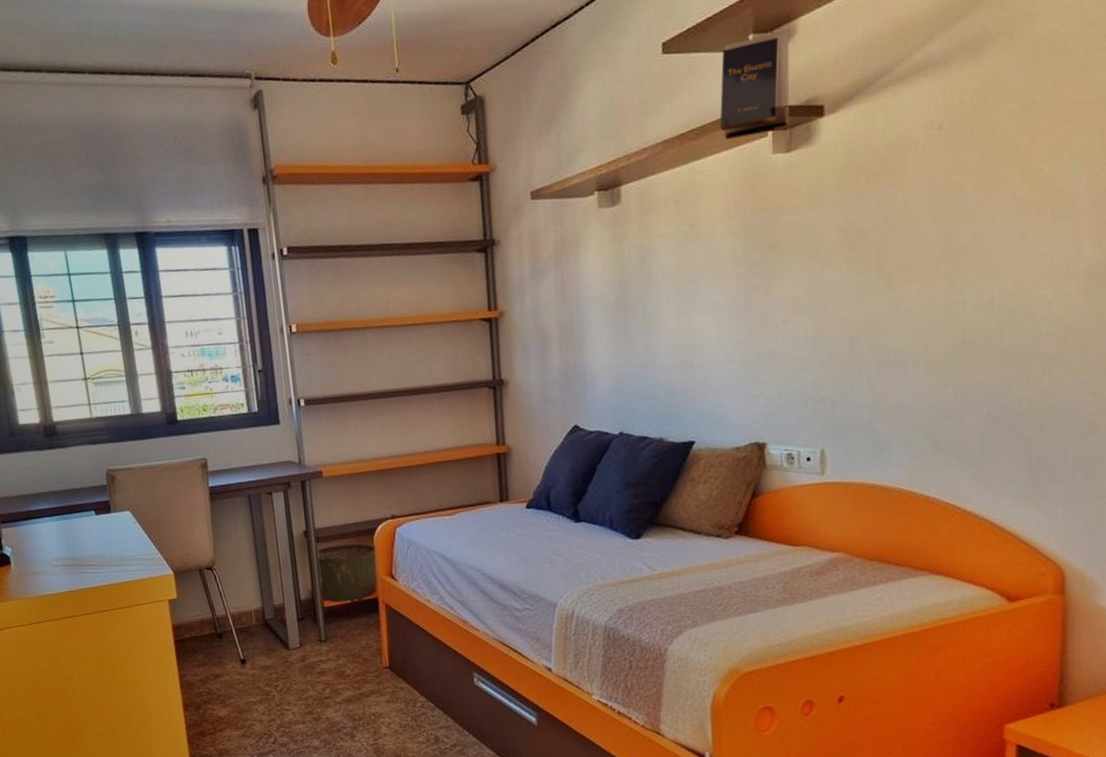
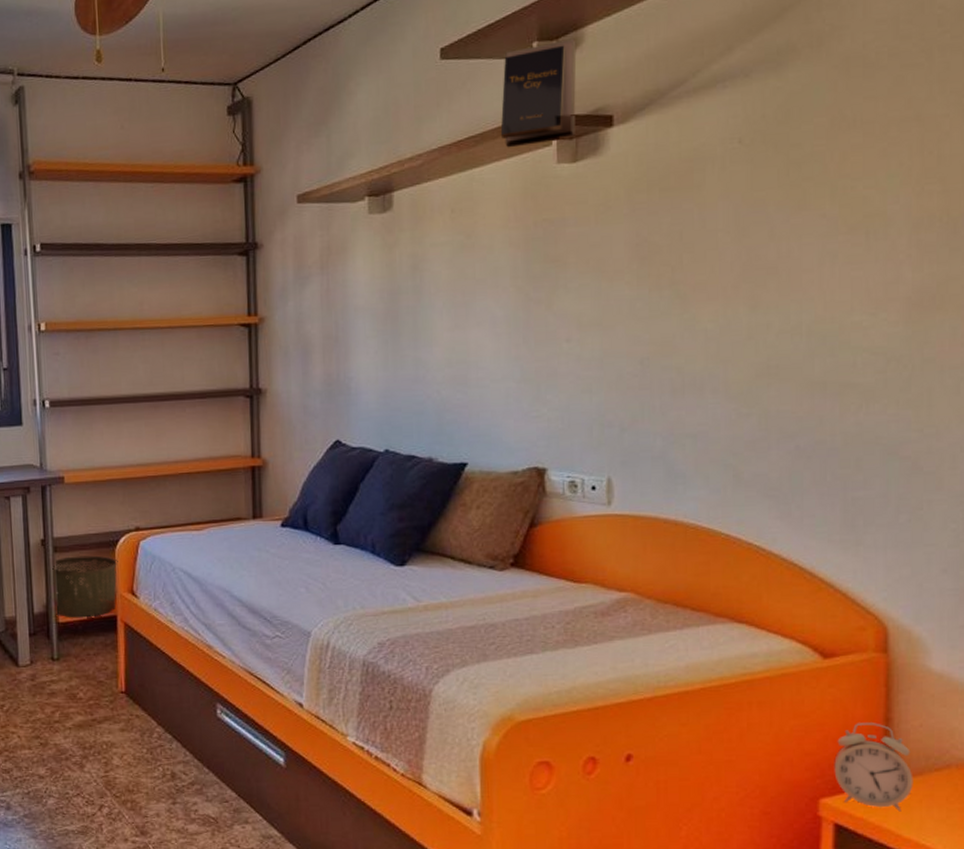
alarm clock: none [1017,656,1084,732] -> present [834,723,913,812]

